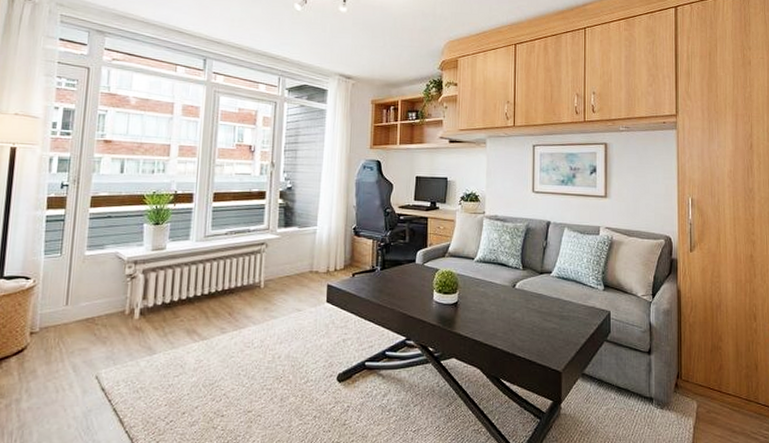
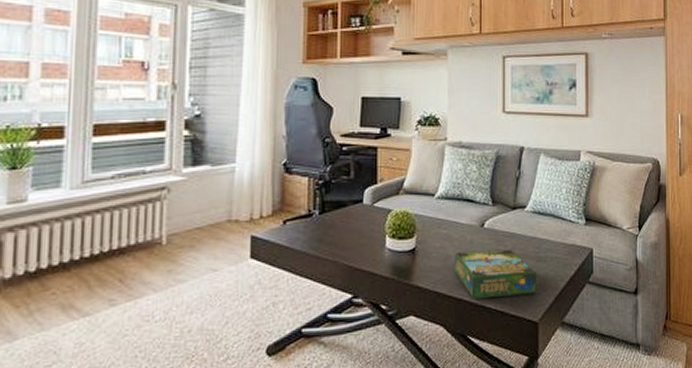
board game: none [489,307,560,349] -> present [454,249,537,300]

